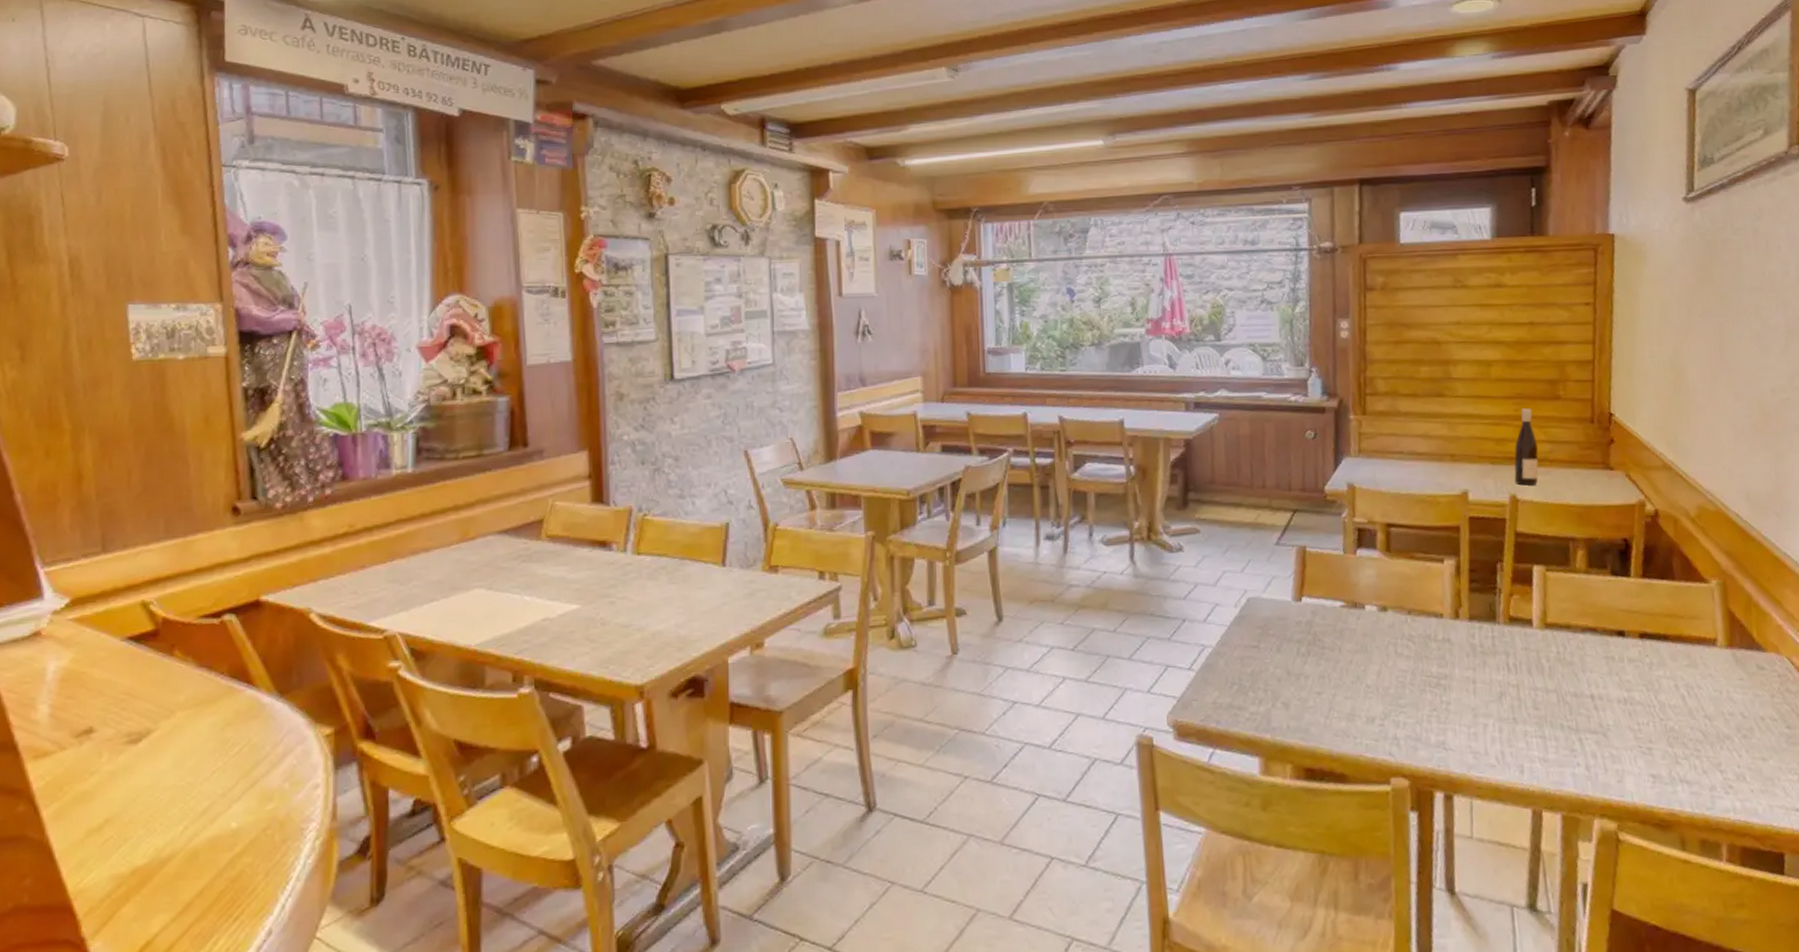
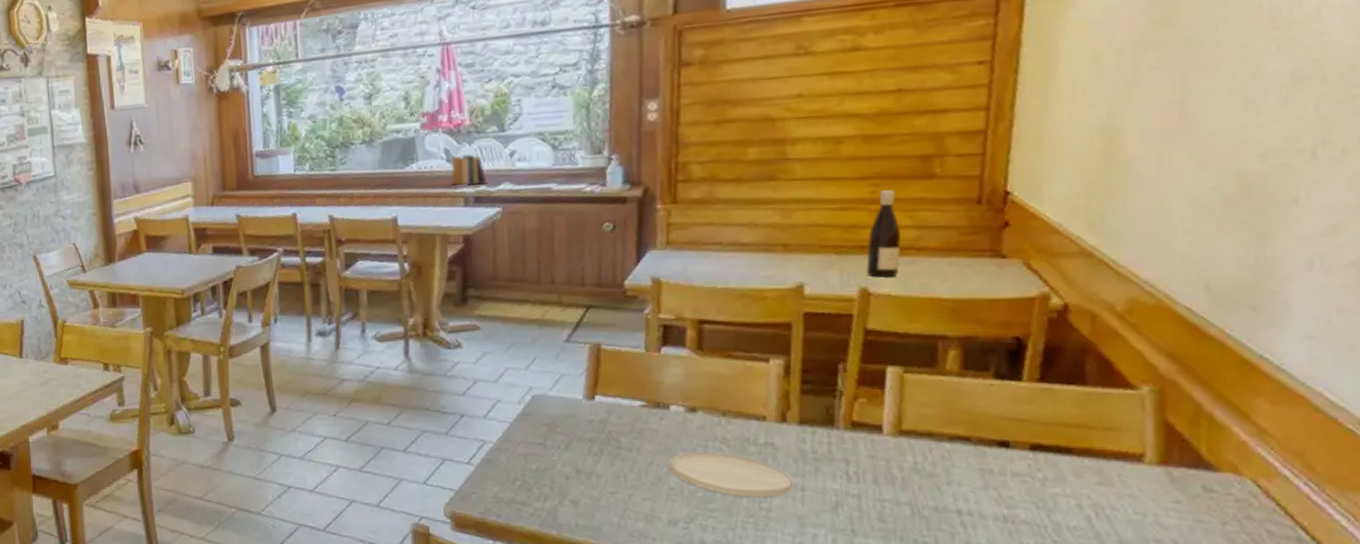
books: none [1174,361,1206,391] -> present [451,154,487,186]
plate: none [1365,649,1468,693] -> present [668,452,795,498]

